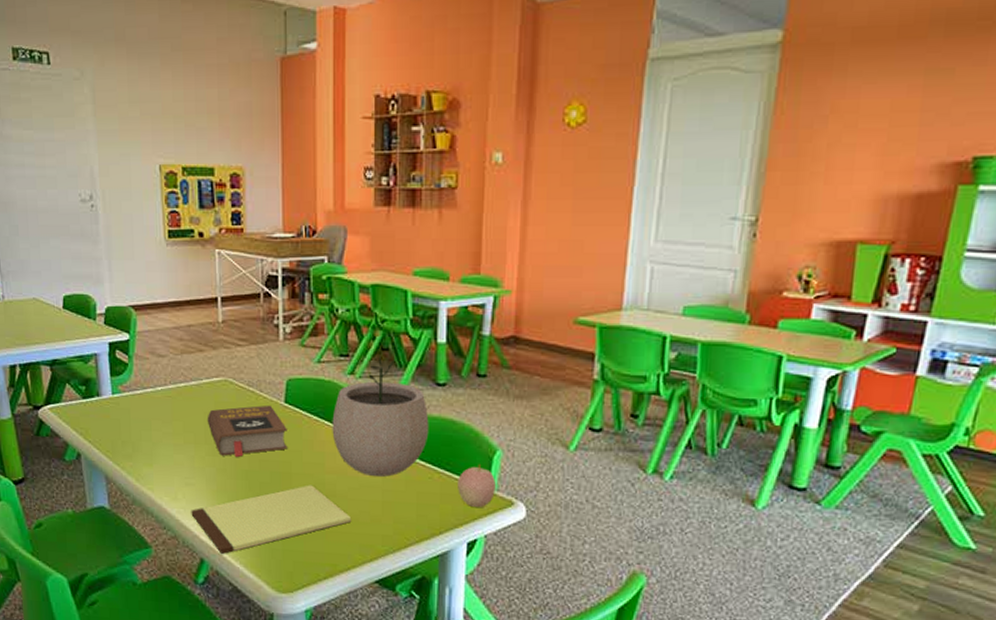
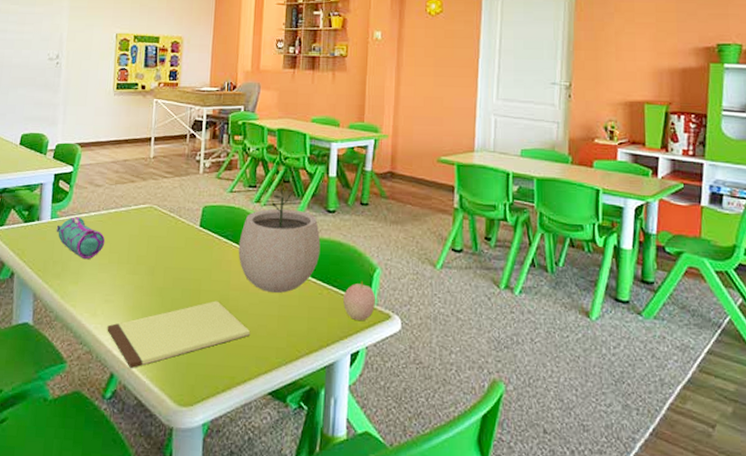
pencil case: none [120,392,178,440] -> present [56,217,106,260]
book: present [207,405,287,458] -> none [131,228,200,276]

